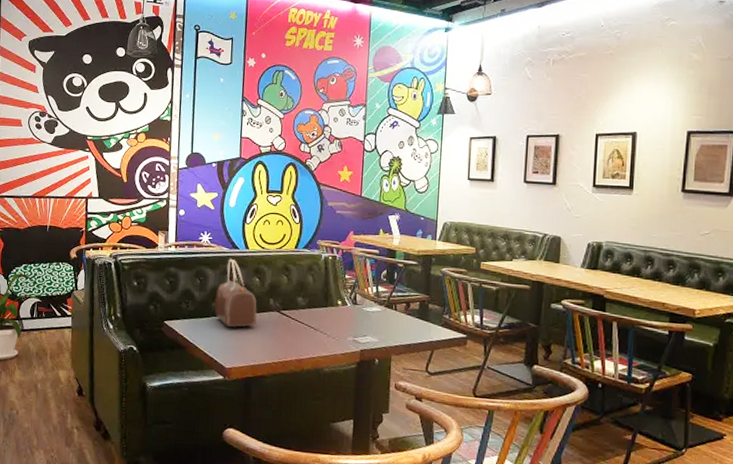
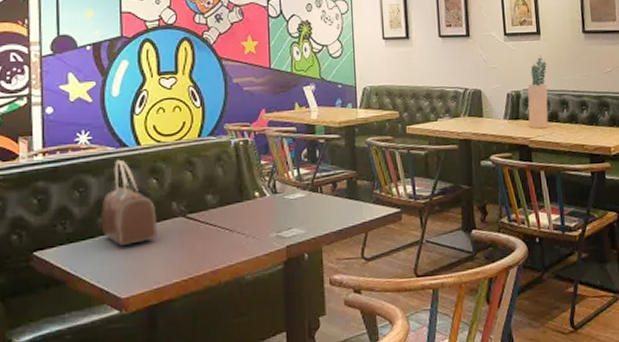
vase: none [607,209,636,282] -> present [527,55,549,129]

